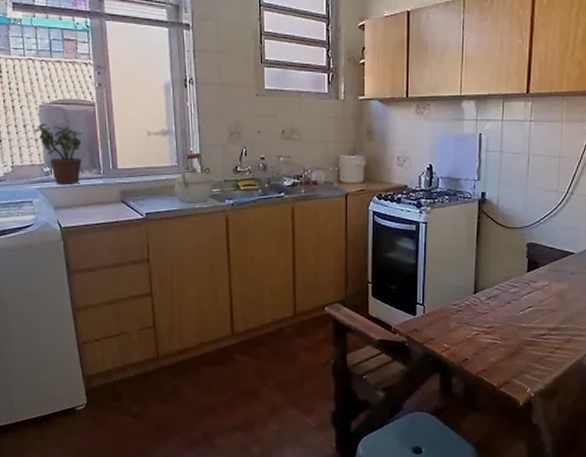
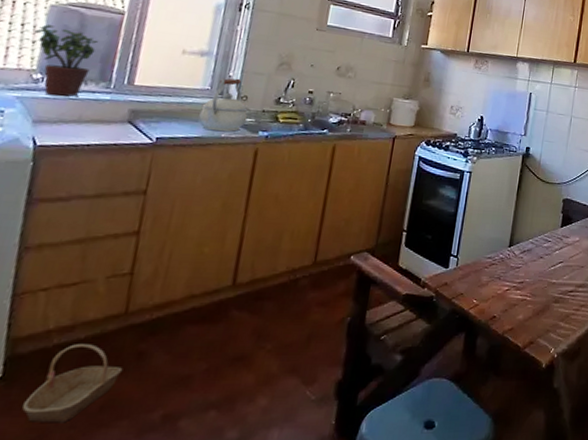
basket: none [106,380,166,437] -> present [22,344,123,423]

